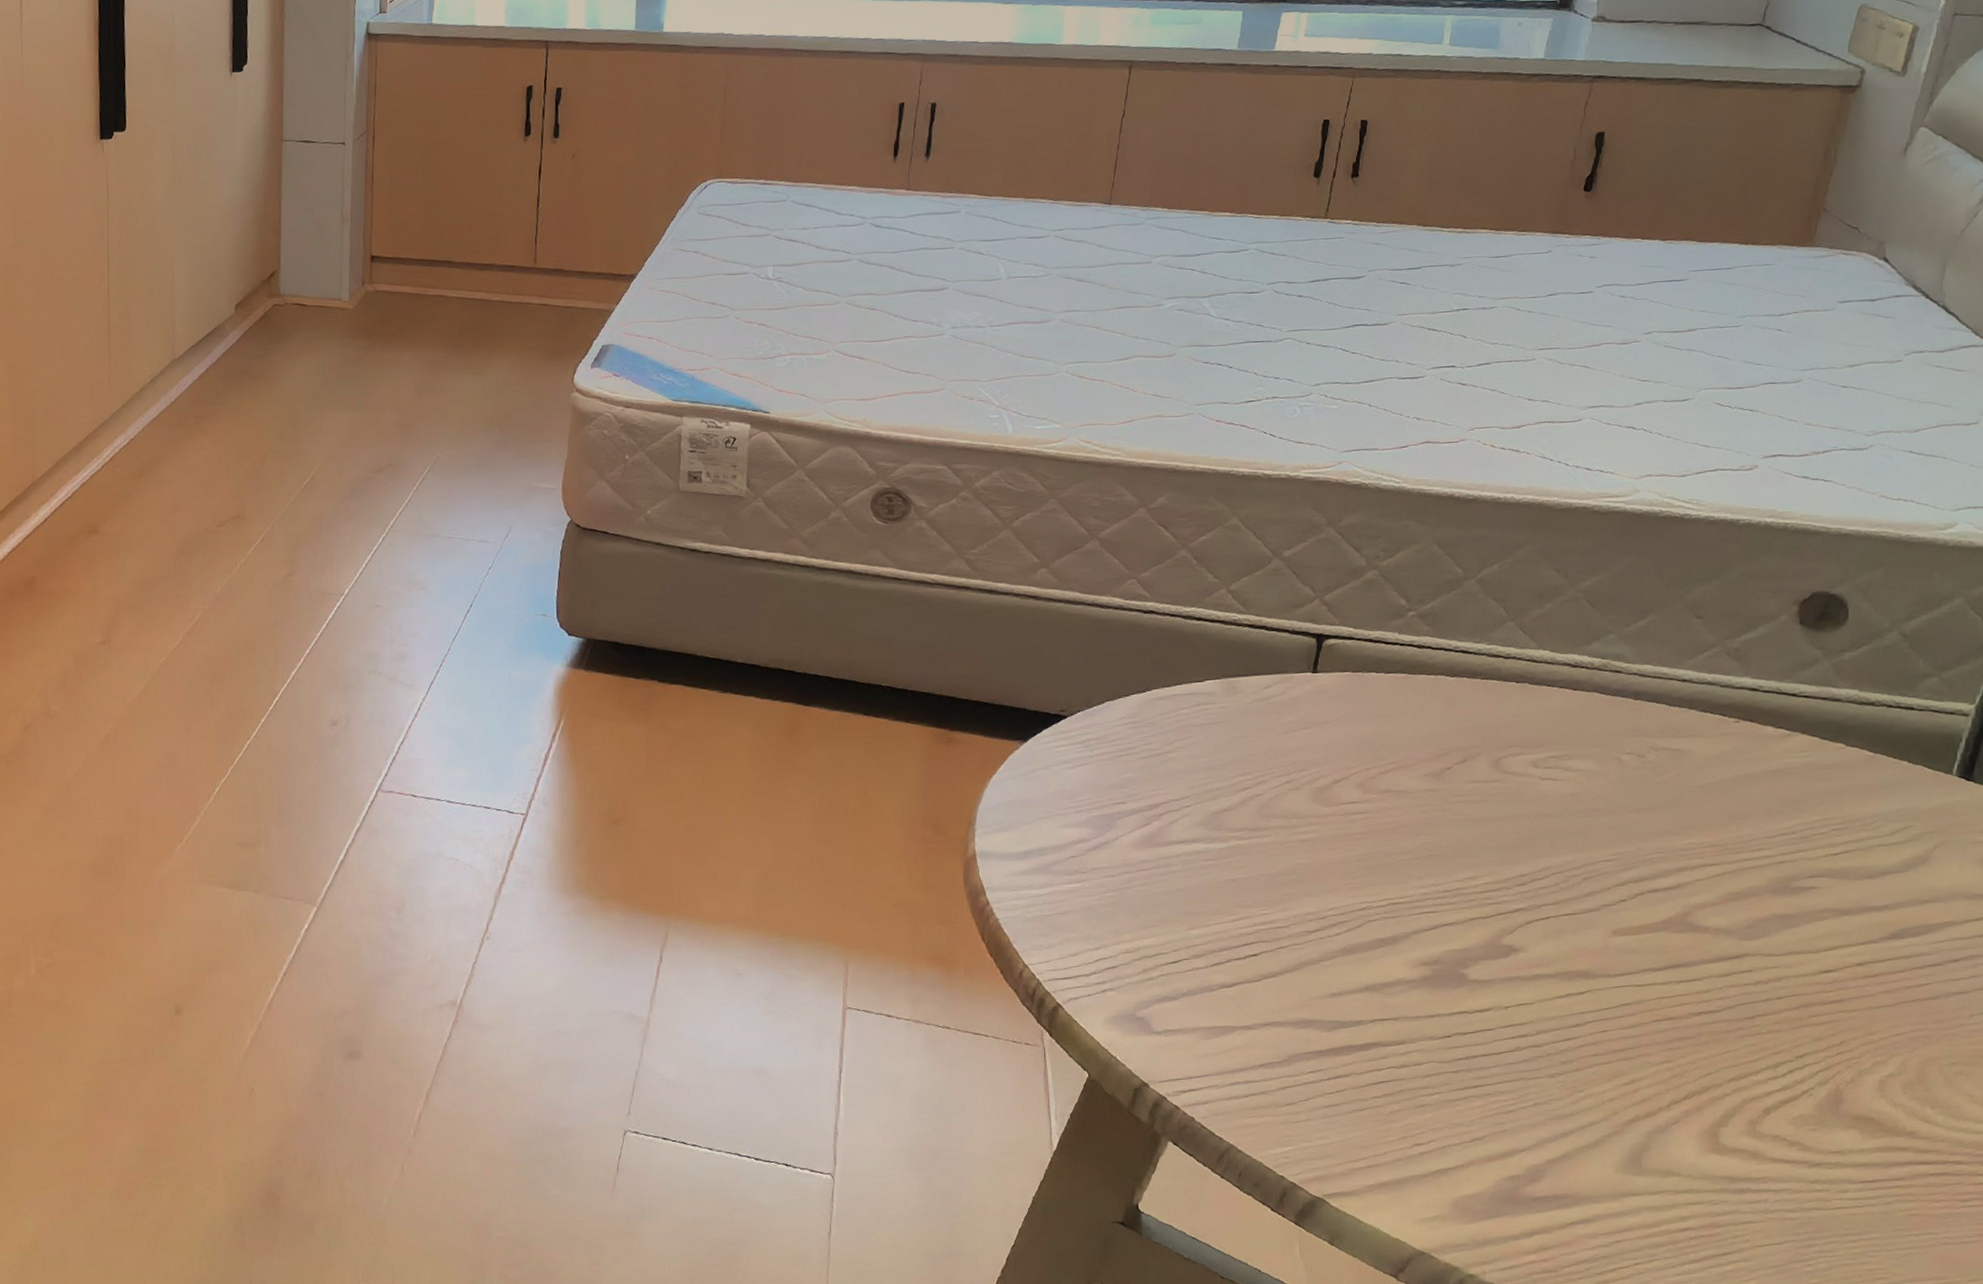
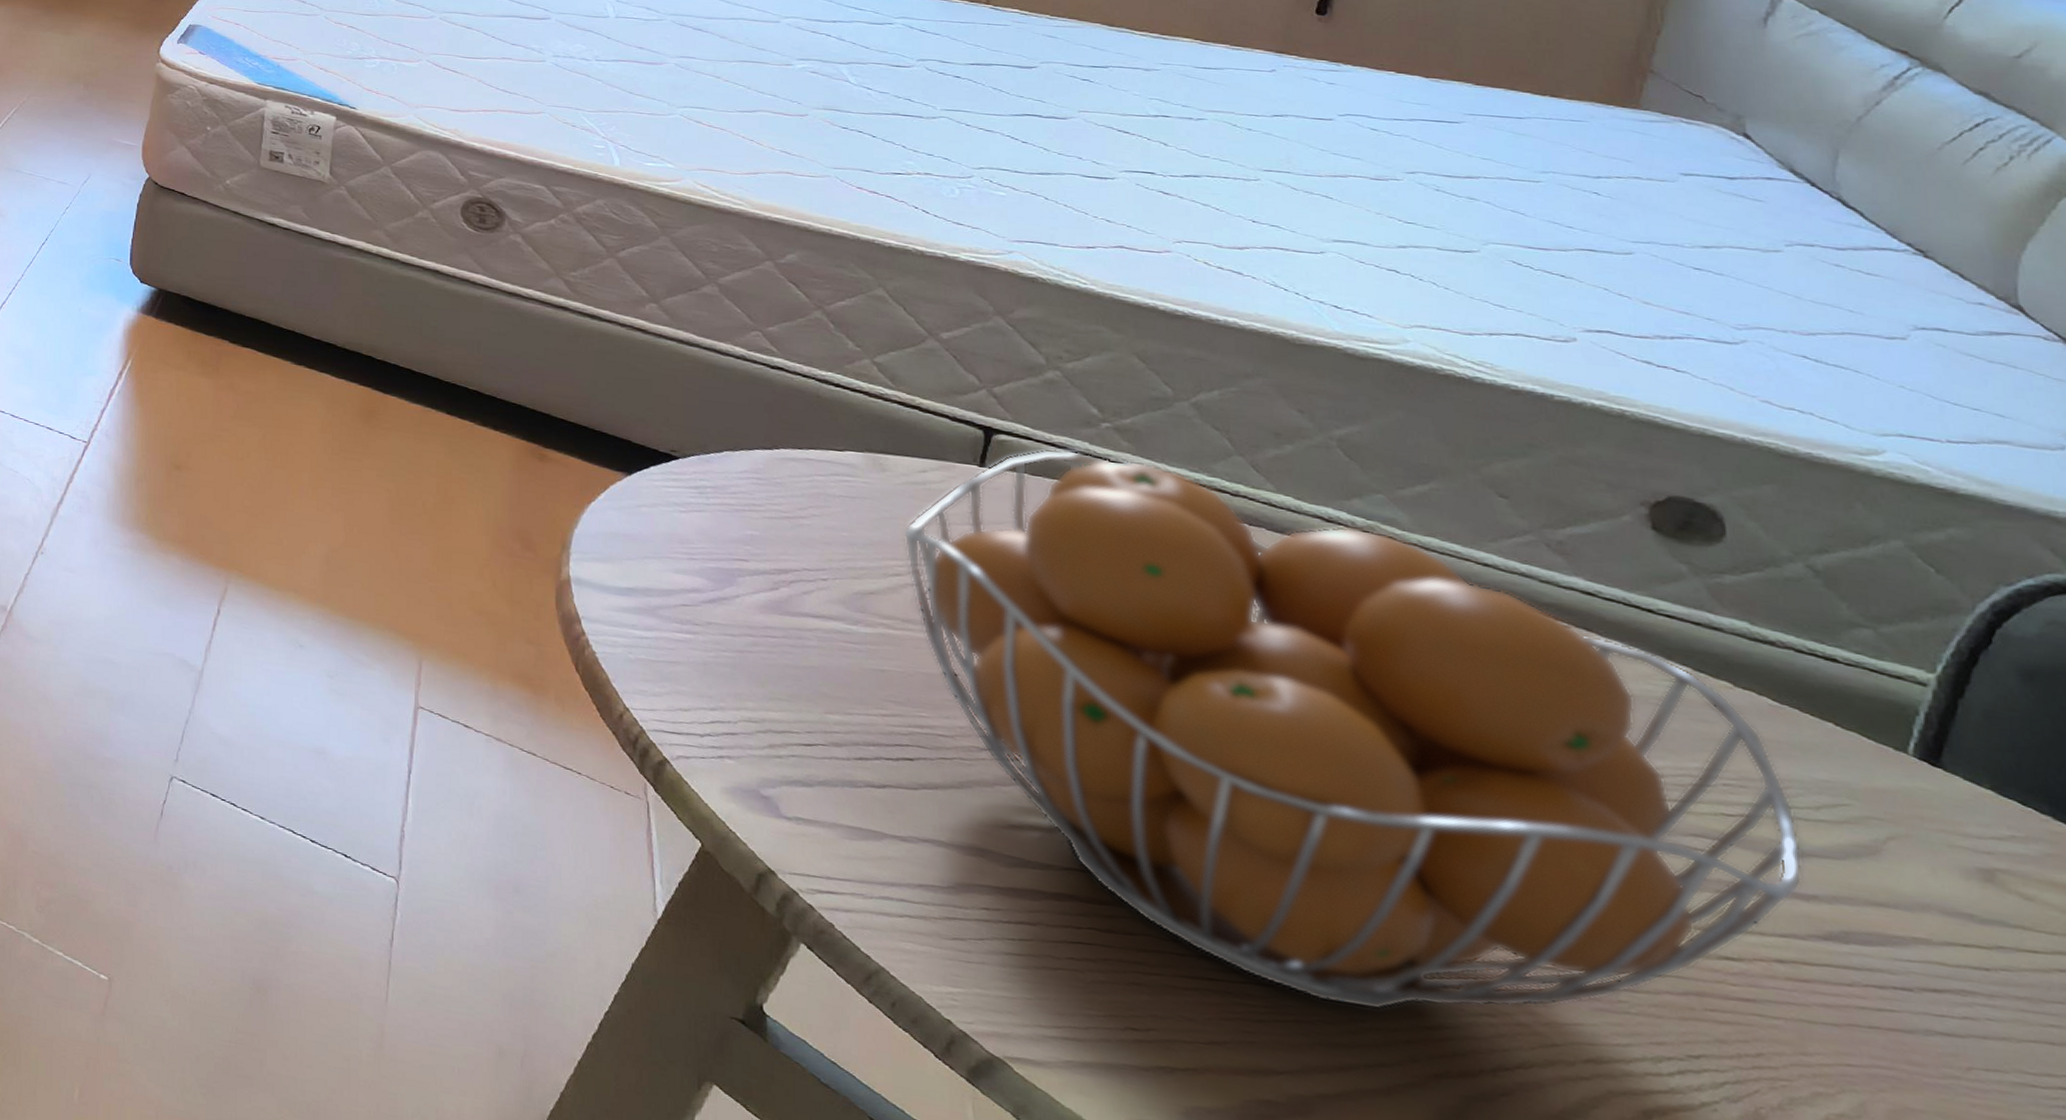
fruit basket: none [1251,642,1880,1084] -> present [902,448,1804,1011]

